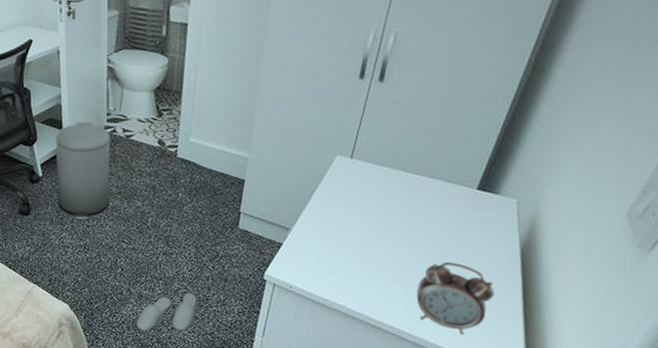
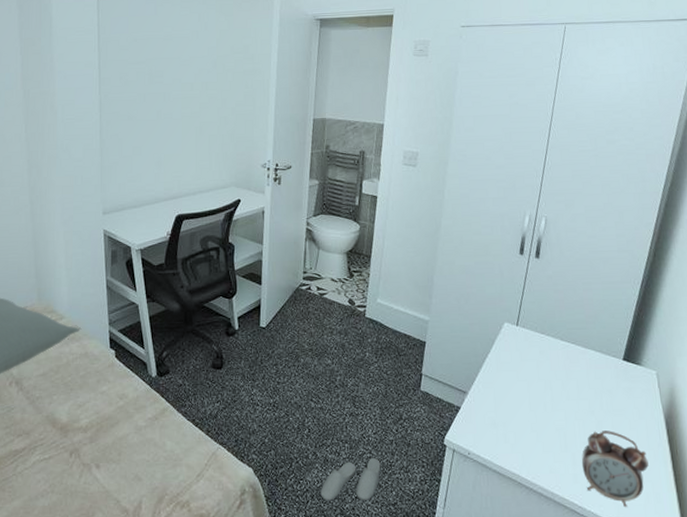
pedal bin: present [55,121,111,220] -> none [251,278,305,376]

